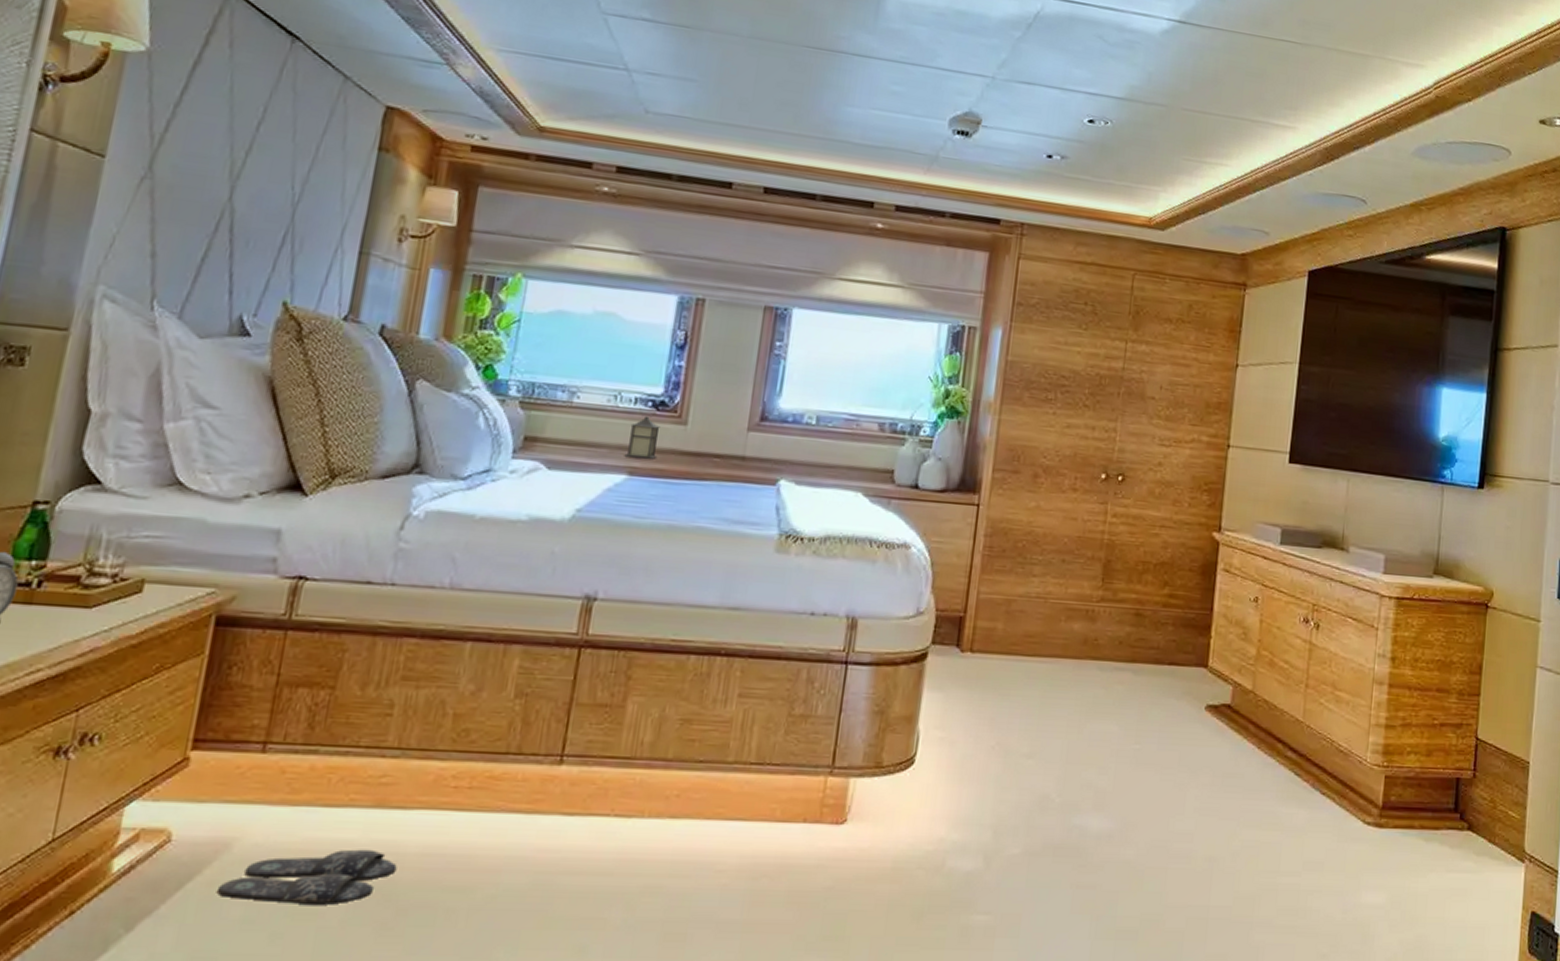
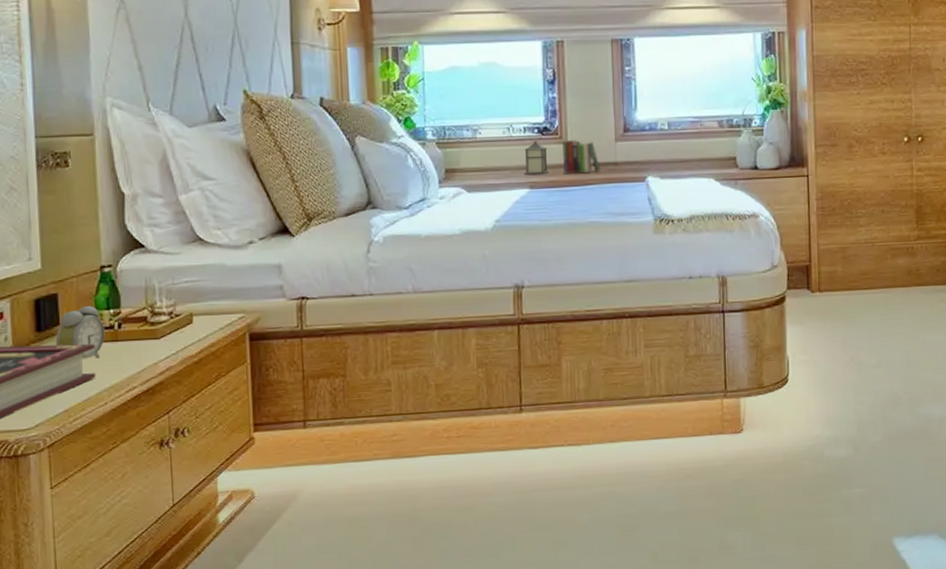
slippers: present [218,849,397,905] -> none [295,488,418,533]
books: none [675,420,724,465] -> present [563,139,601,174]

